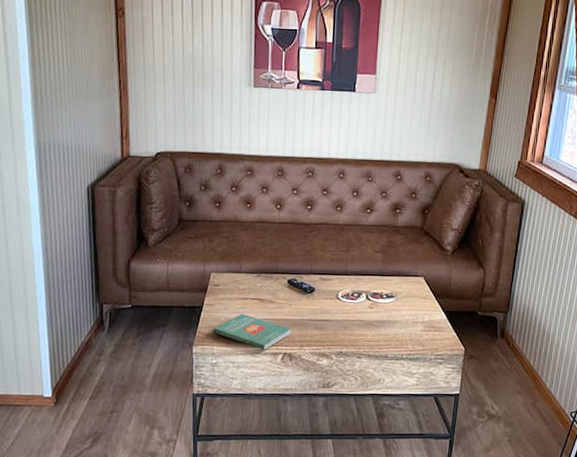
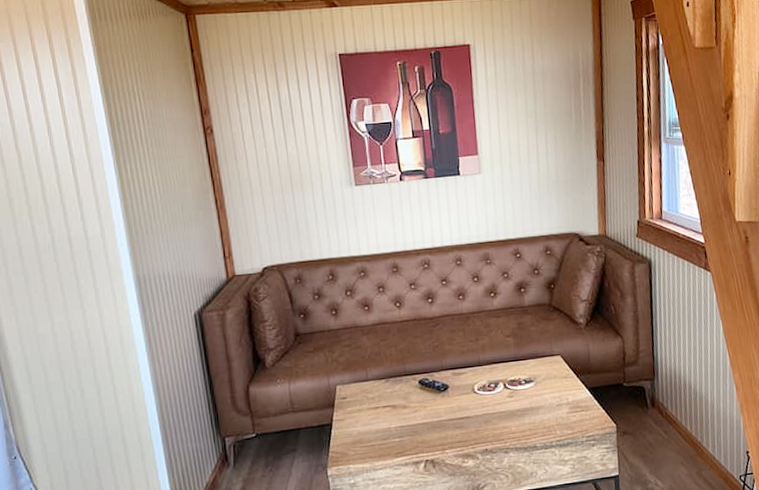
book: present [212,314,291,350] -> none [346,424,430,461]

